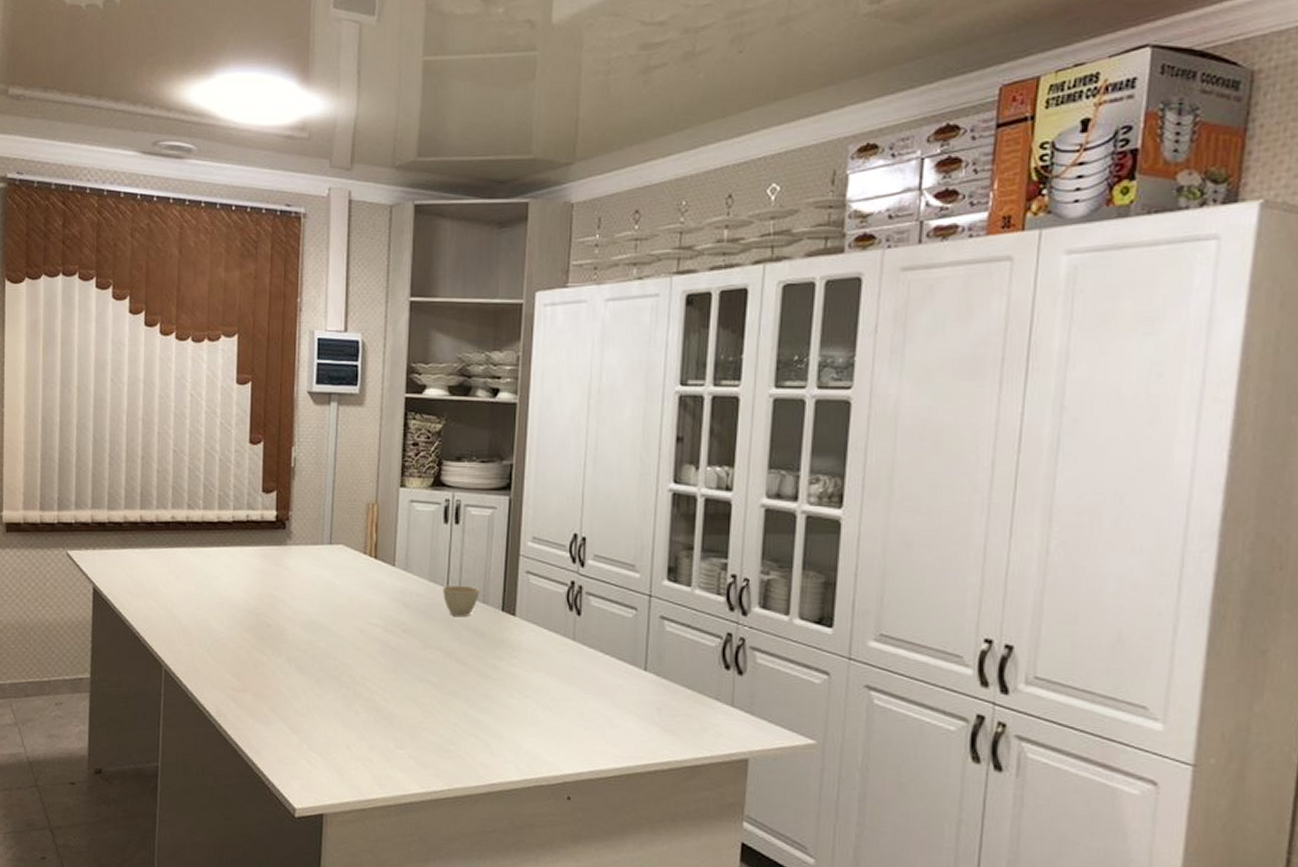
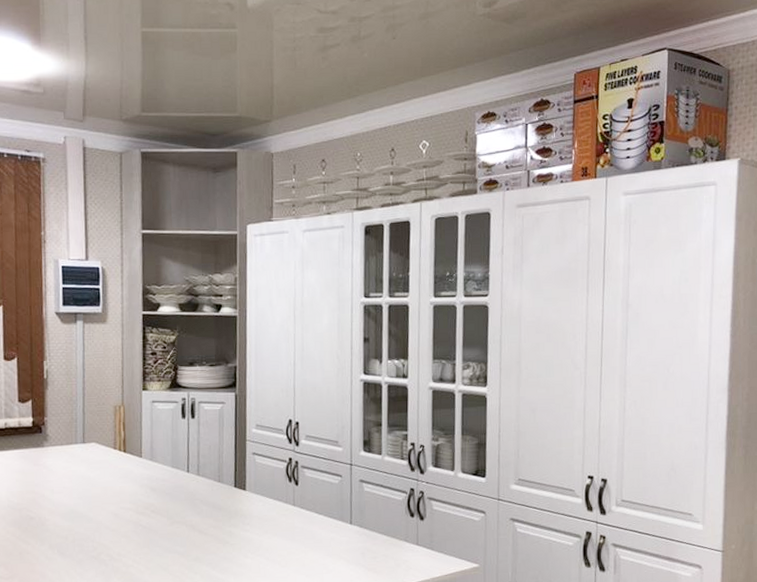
cup: present [443,585,480,616] -> none [184,468,215,495]

